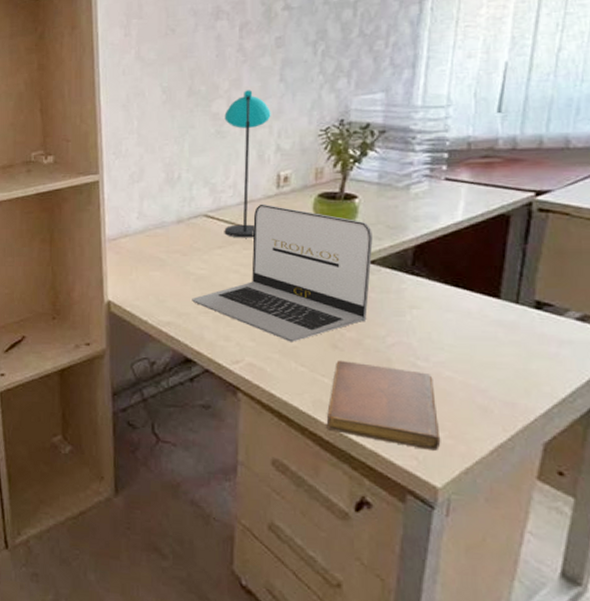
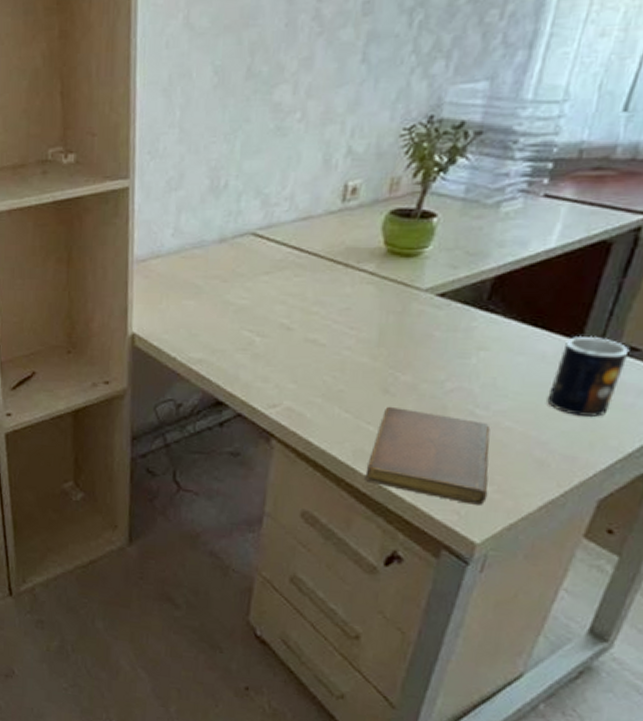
laptop: present [192,203,373,342] -> none [229,221,448,385]
desk lamp: present [224,90,271,238] -> none [273,73,346,263]
mug: none [479,294,544,367] -> present [547,335,630,418]

